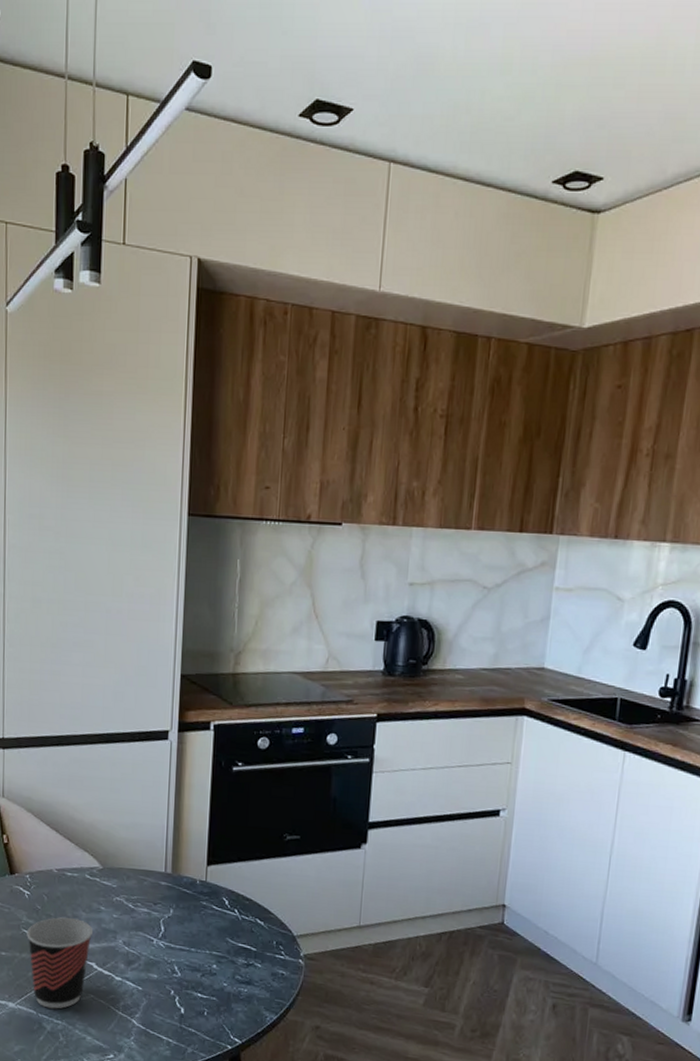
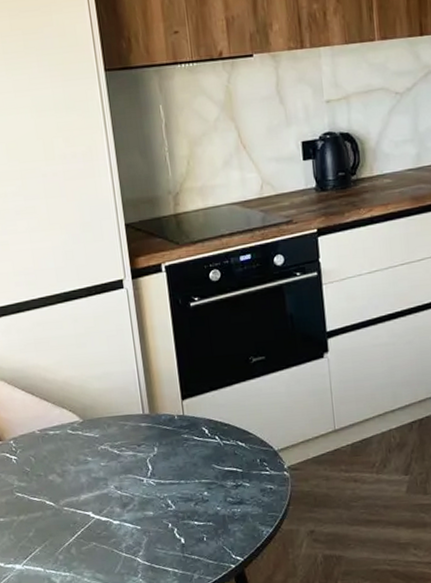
cup: present [27,917,92,1009] -> none [20,473,85,563]

